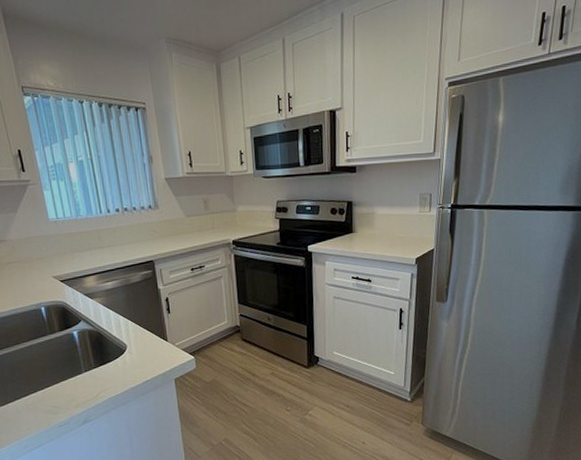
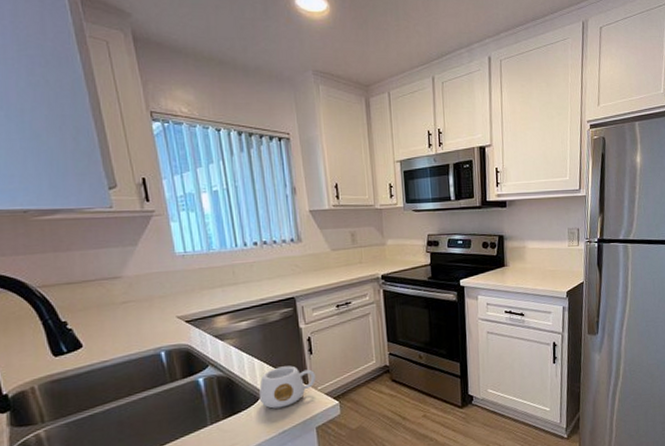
mug: none [124,323,173,361] -> present [258,365,316,409]

